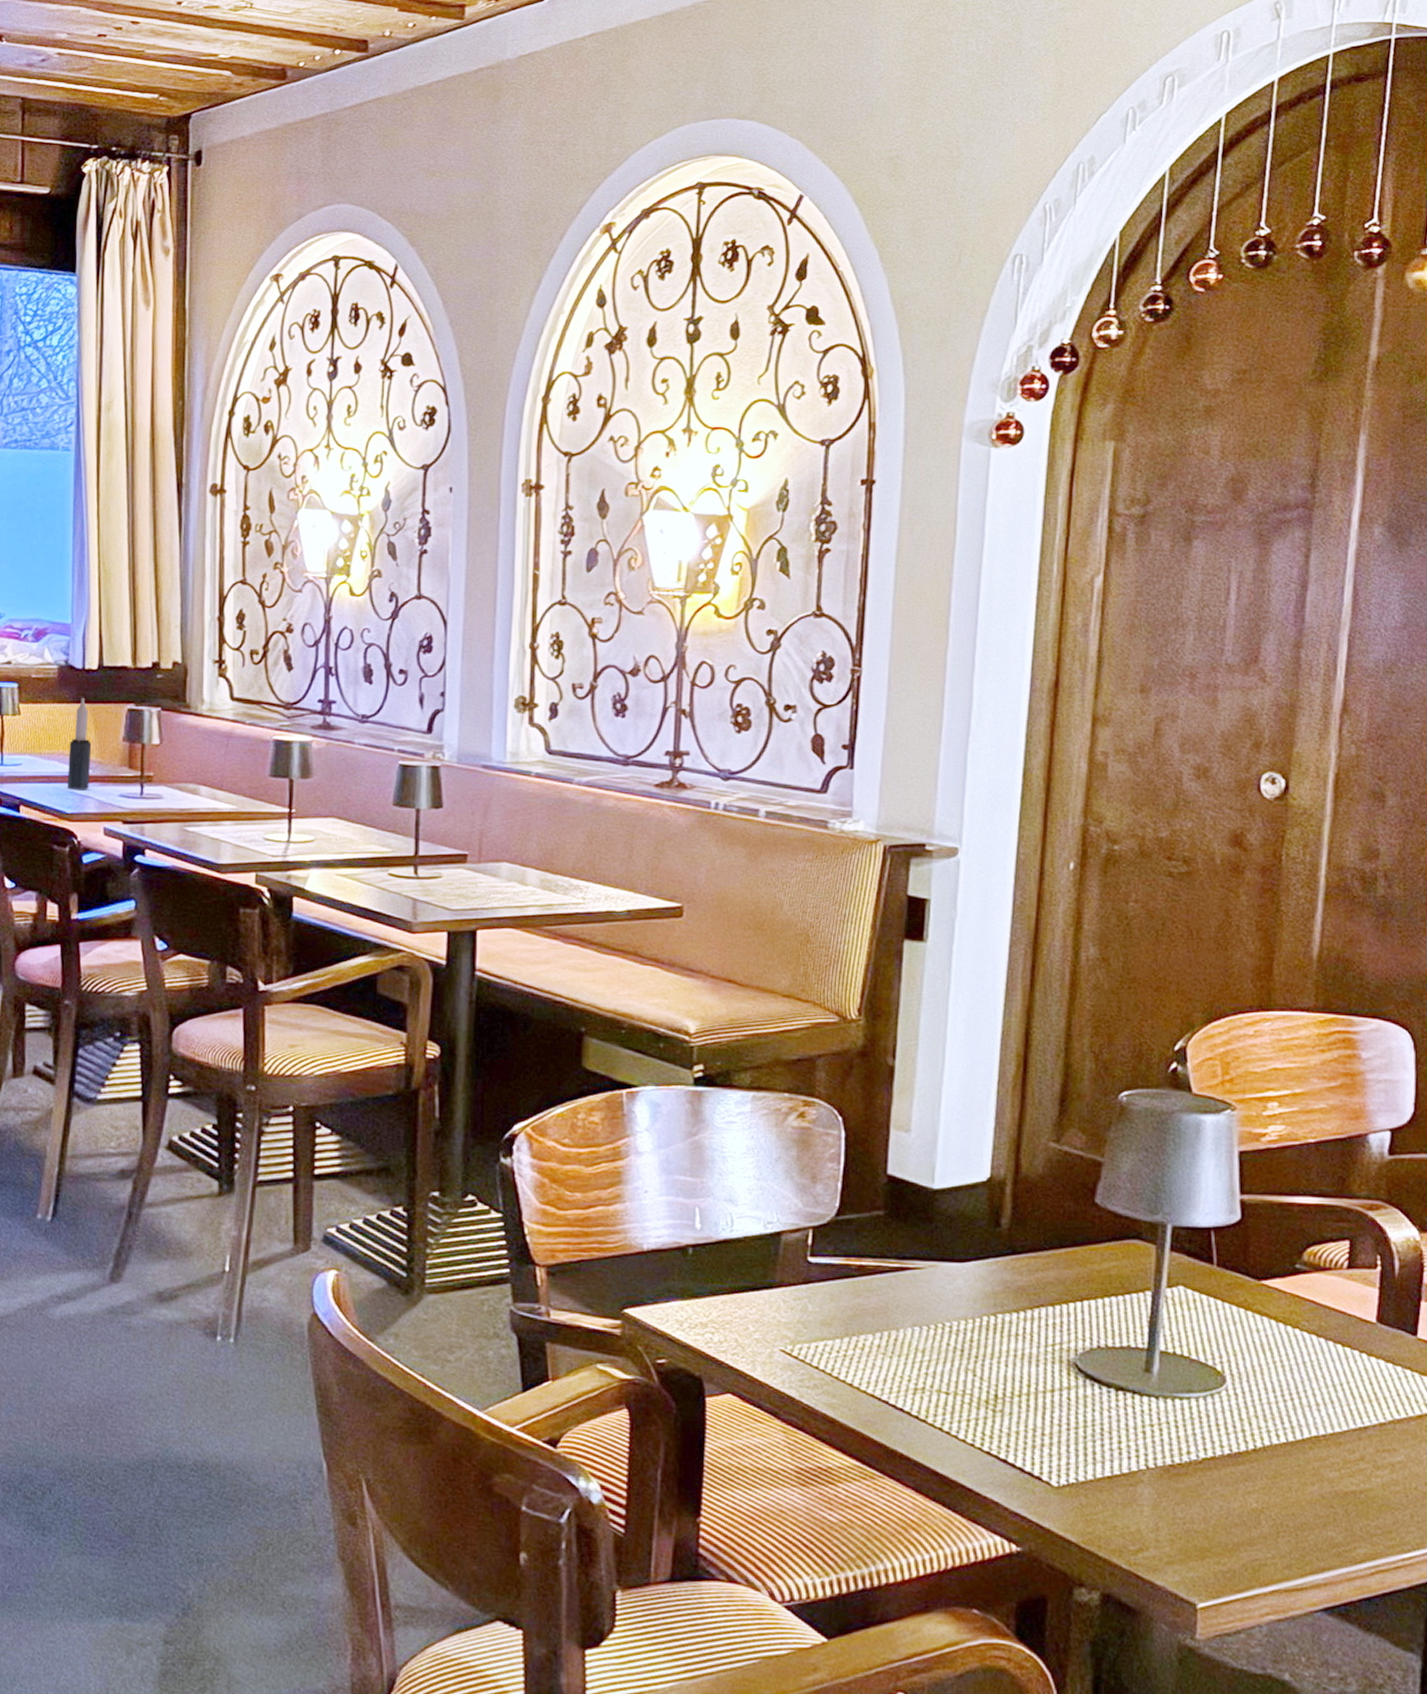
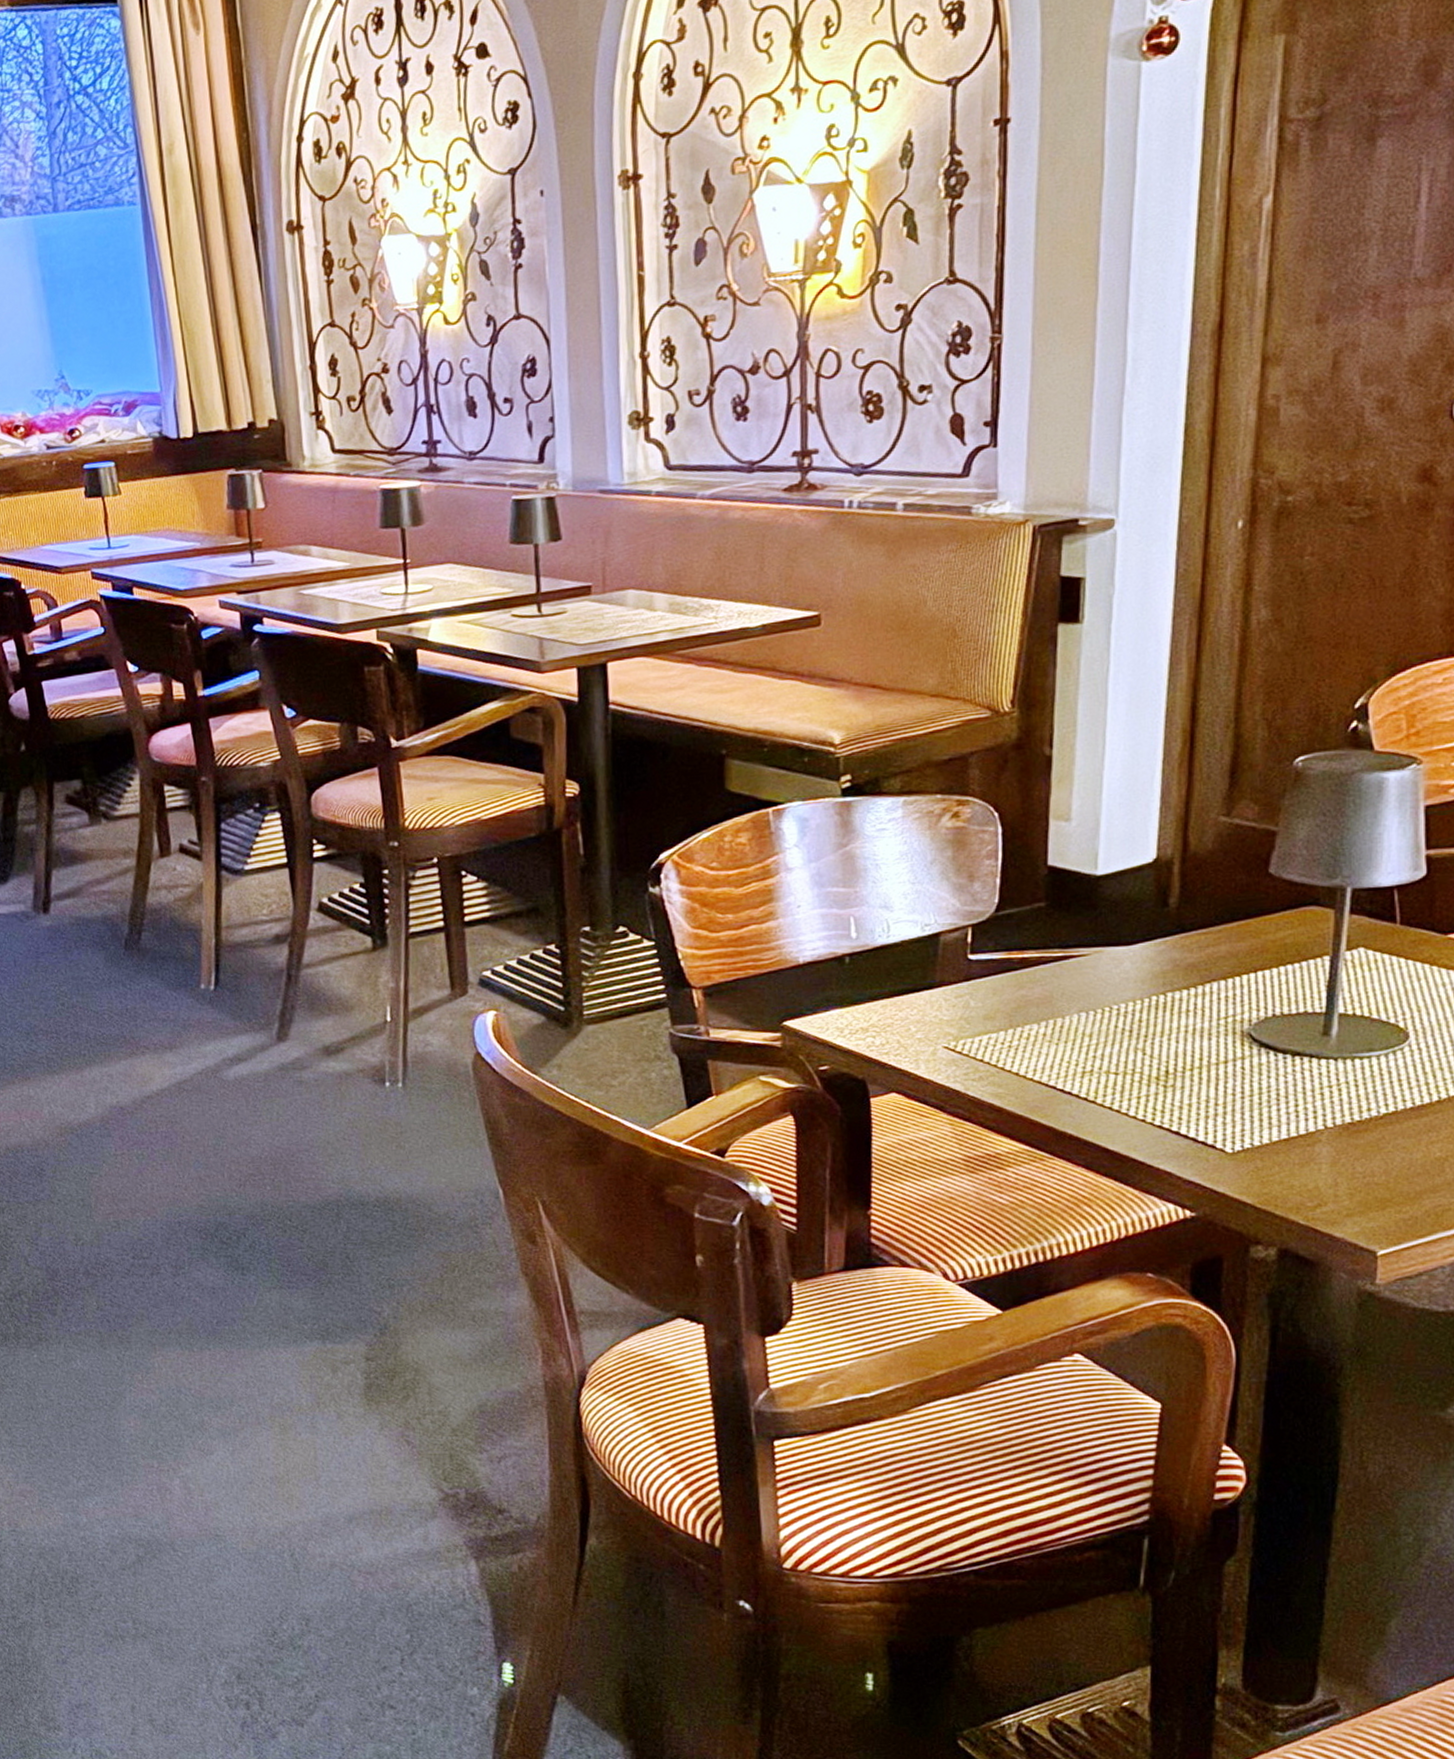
candle: present [67,697,92,790] -> none [173,468,199,565]

